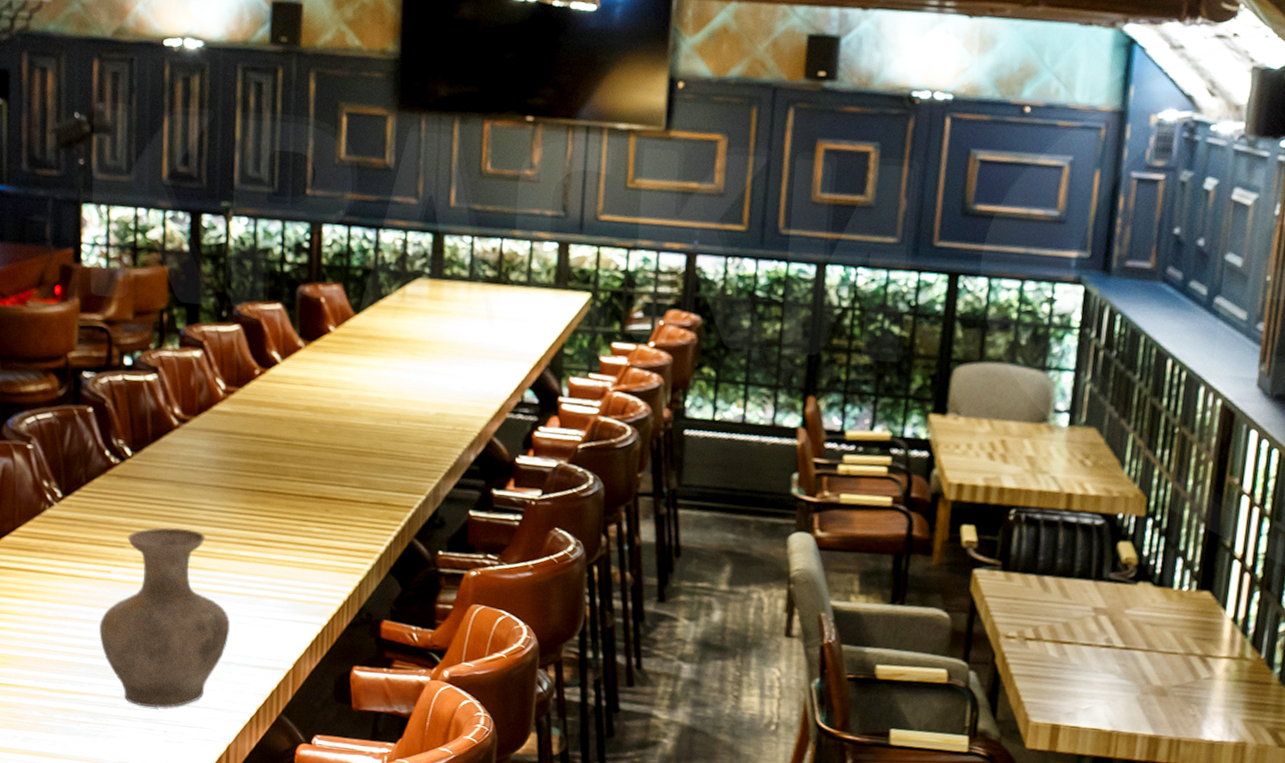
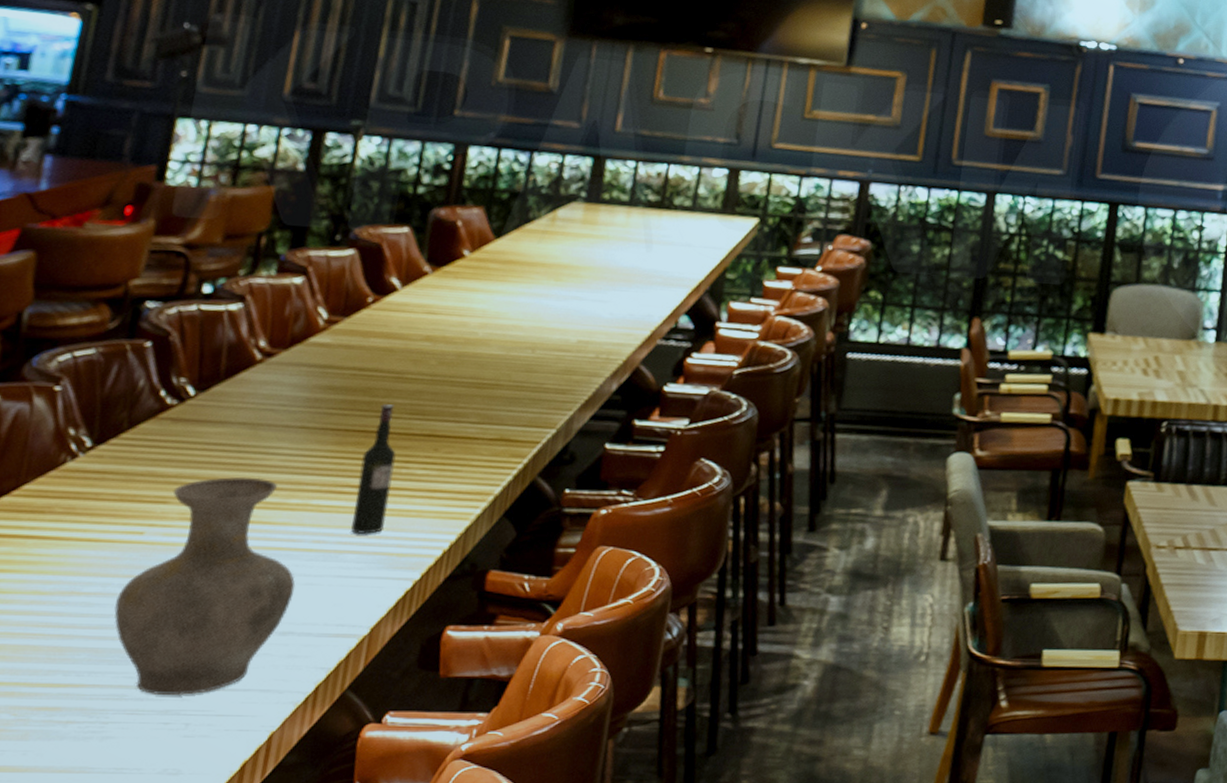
wine bottle: none [267,468,295,583] -> present [351,404,396,535]

